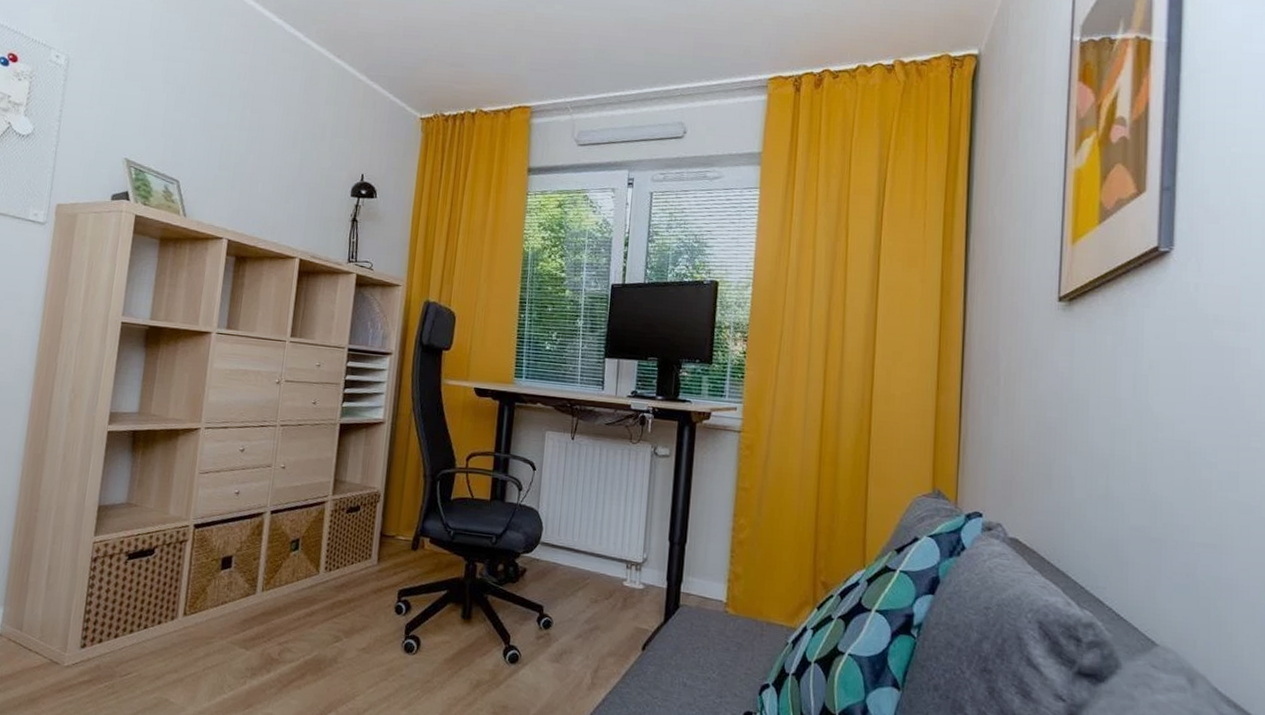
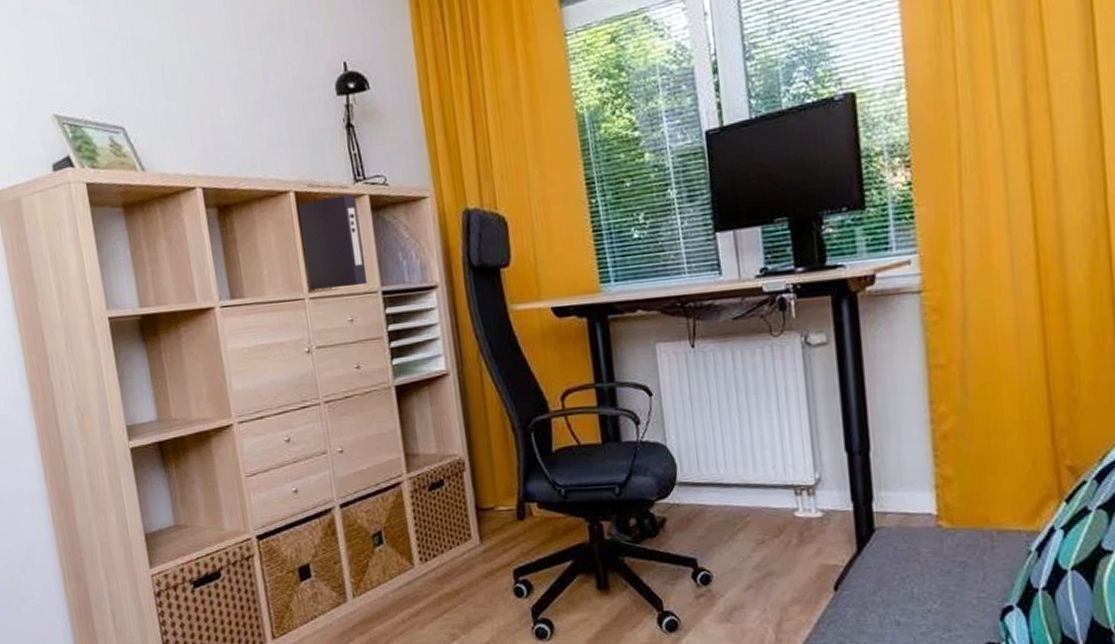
binder: none [292,269,346,340] -> present [297,194,367,290]

